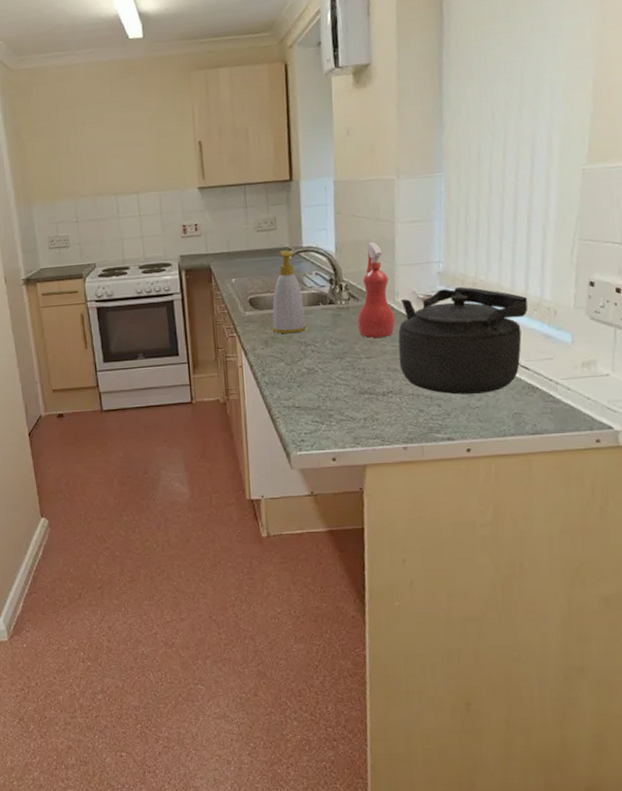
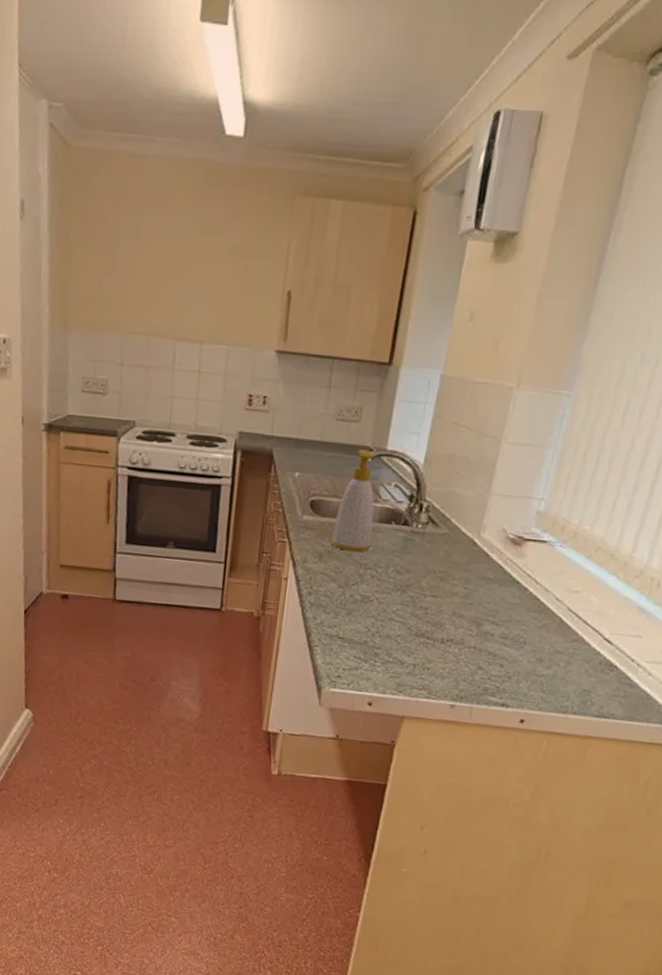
spray bottle: present [356,242,396,338] -> none [429,459,480,576]
kettle: present [398,287,528,395] -> none [467,532,632,662]

